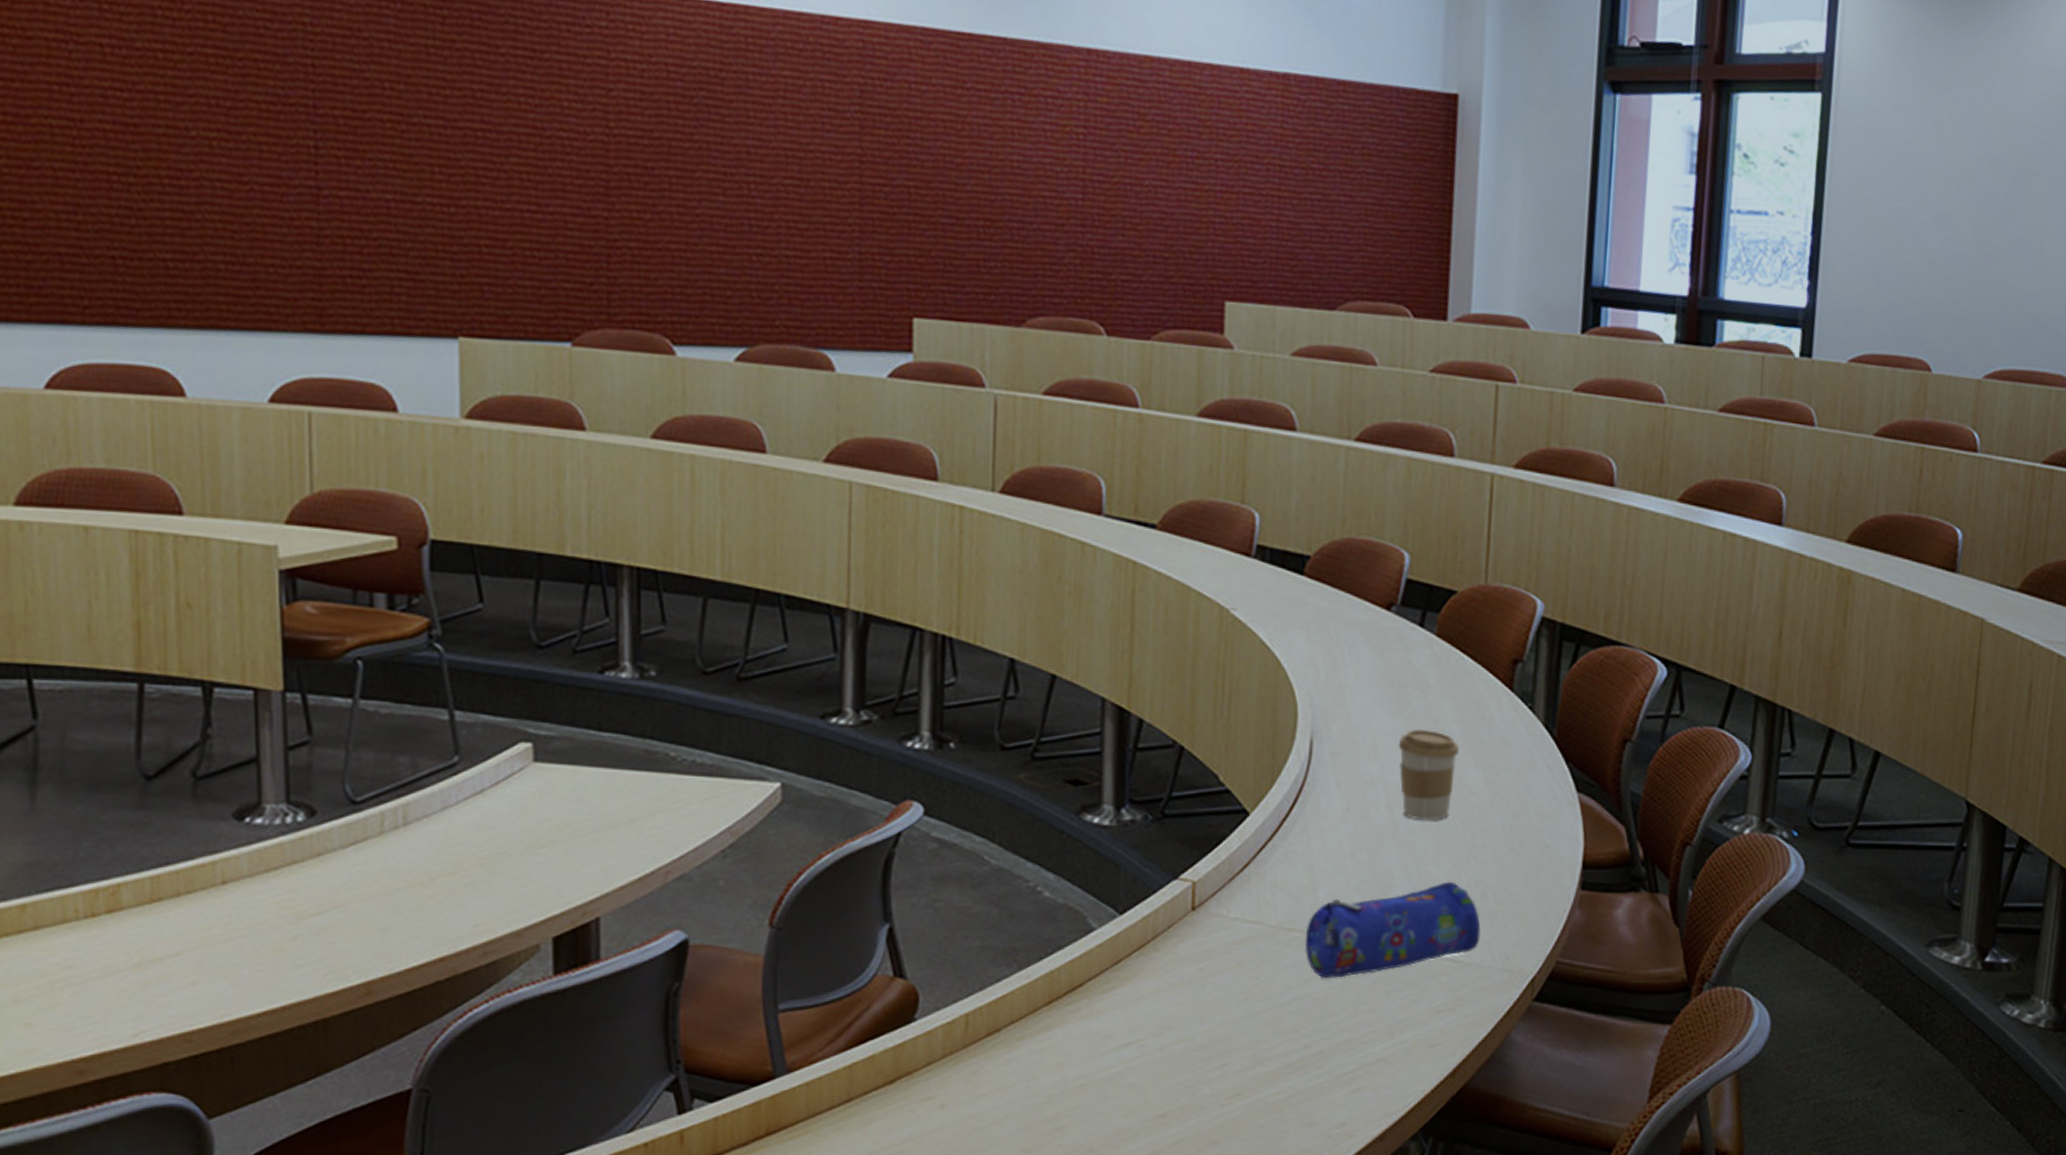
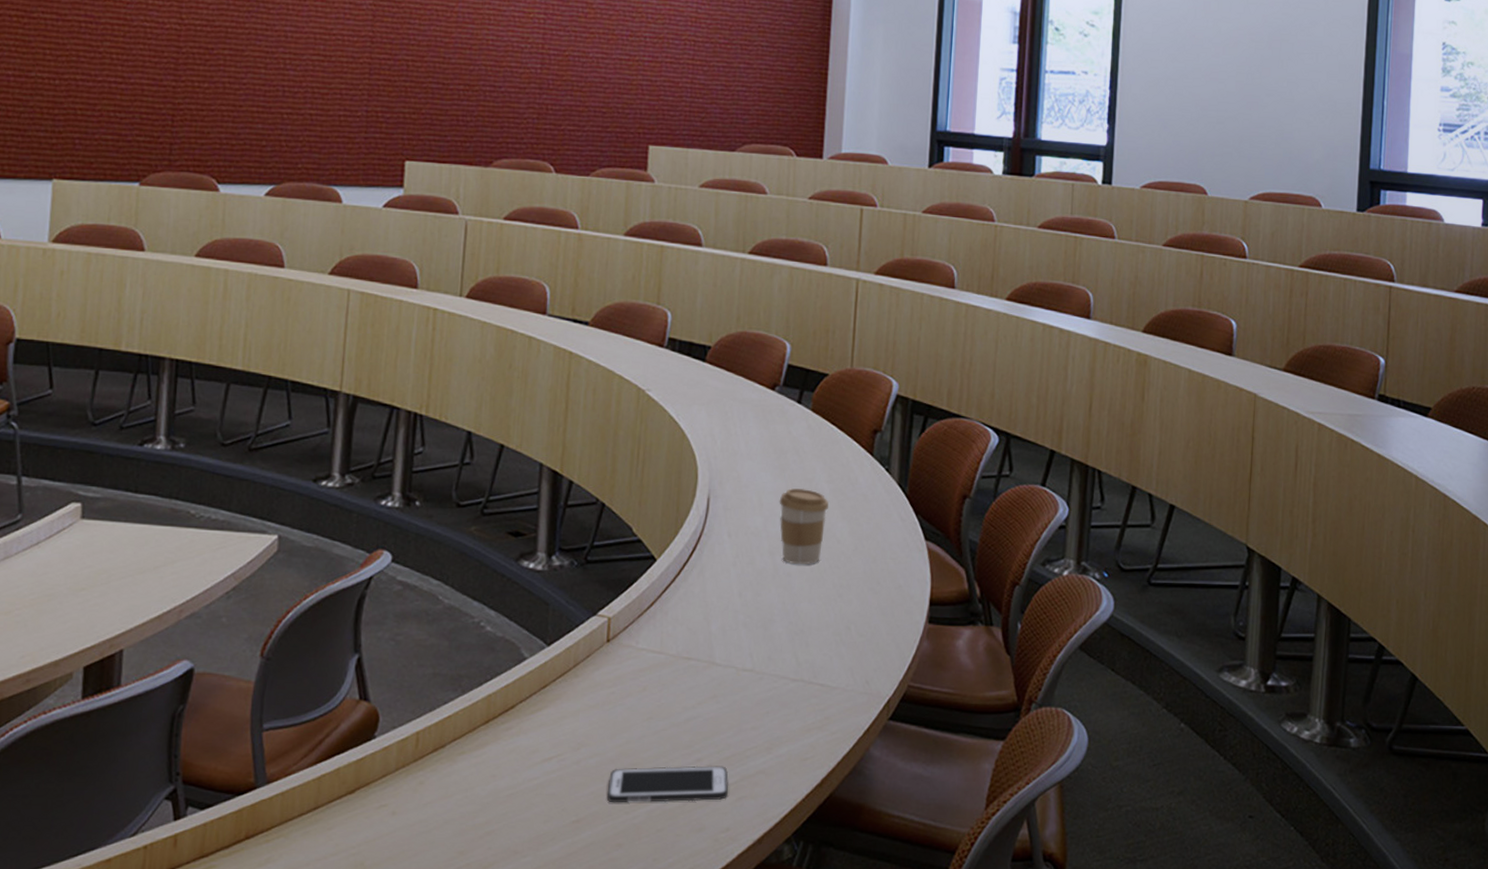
cell phone: none [1197,1052,1344,1095] -> present [606,765,729,803]
pencil case: present [1304,881,1481,979] -> none [699,616,846,701]

